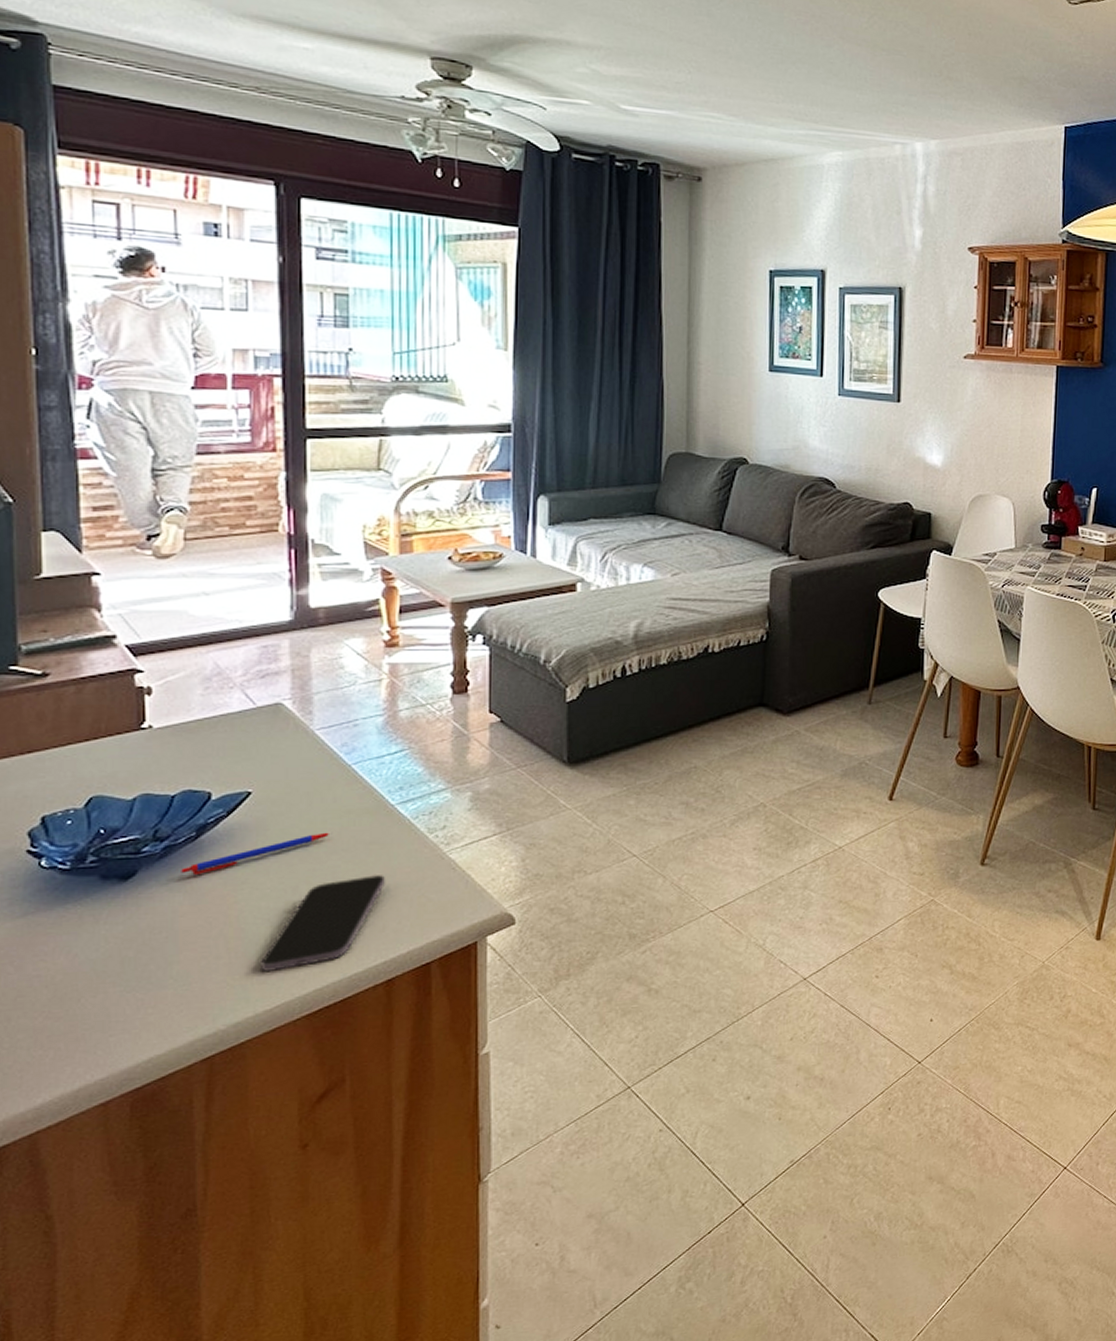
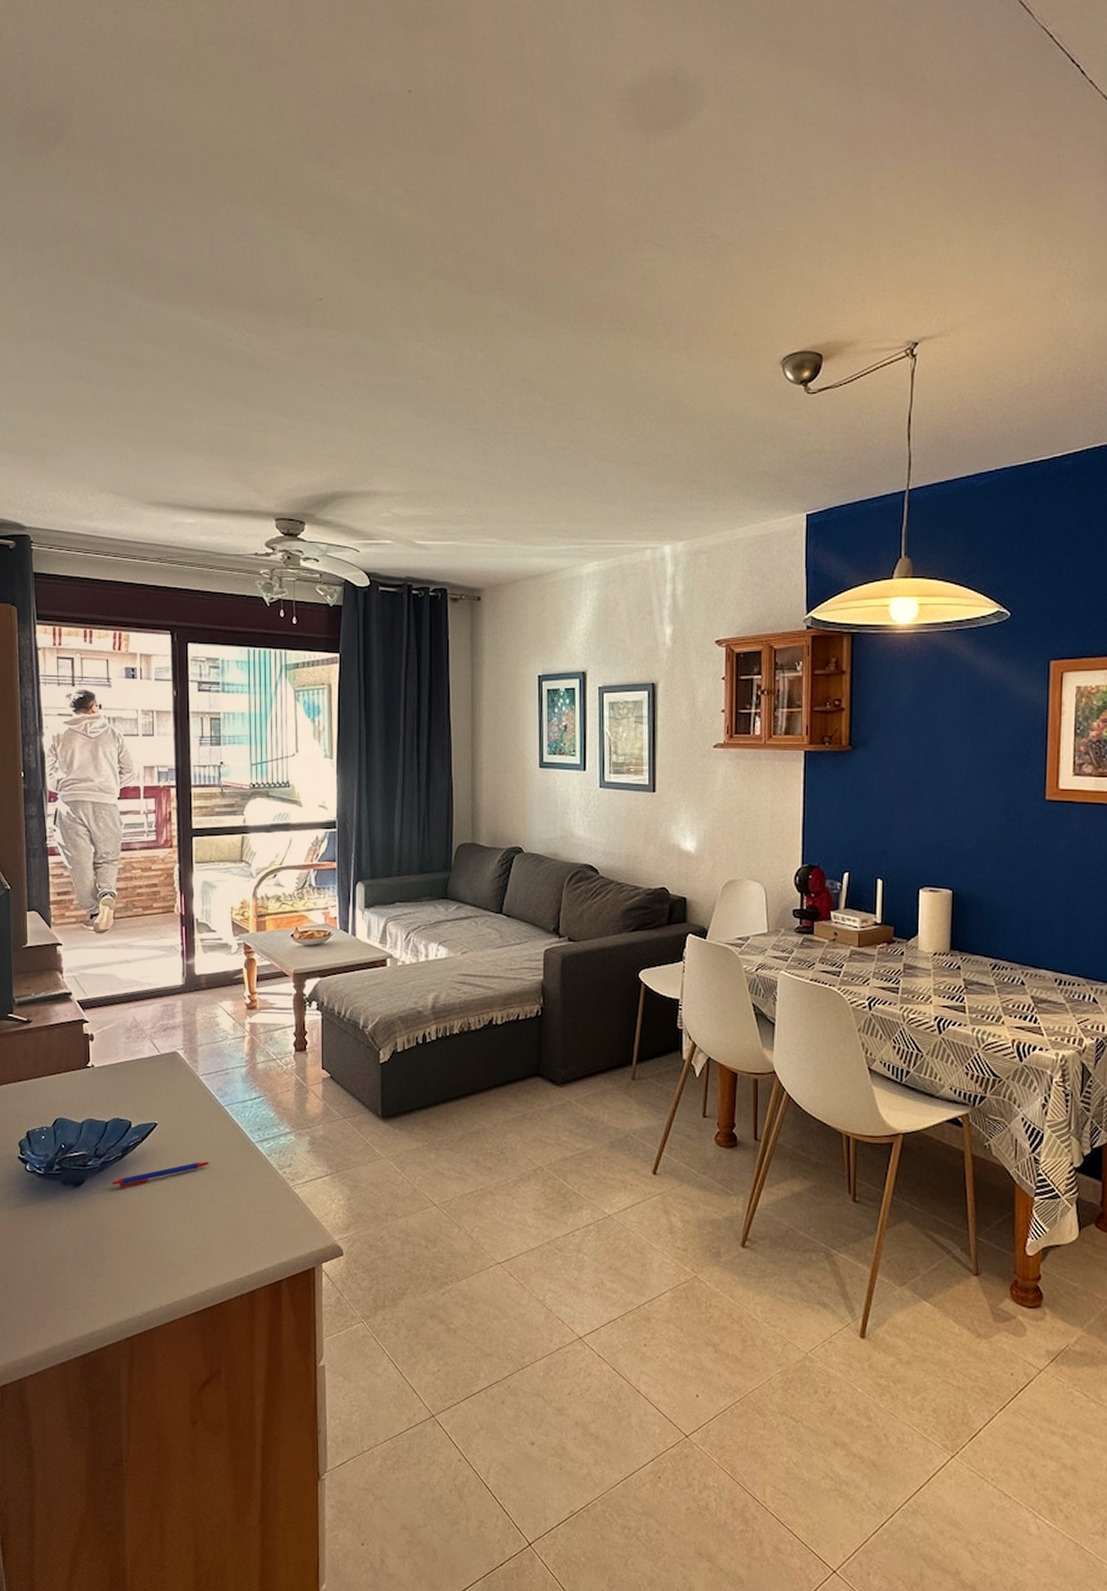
smartphone: present [259,875,386,971] -> none [163,1201,249,1273]

